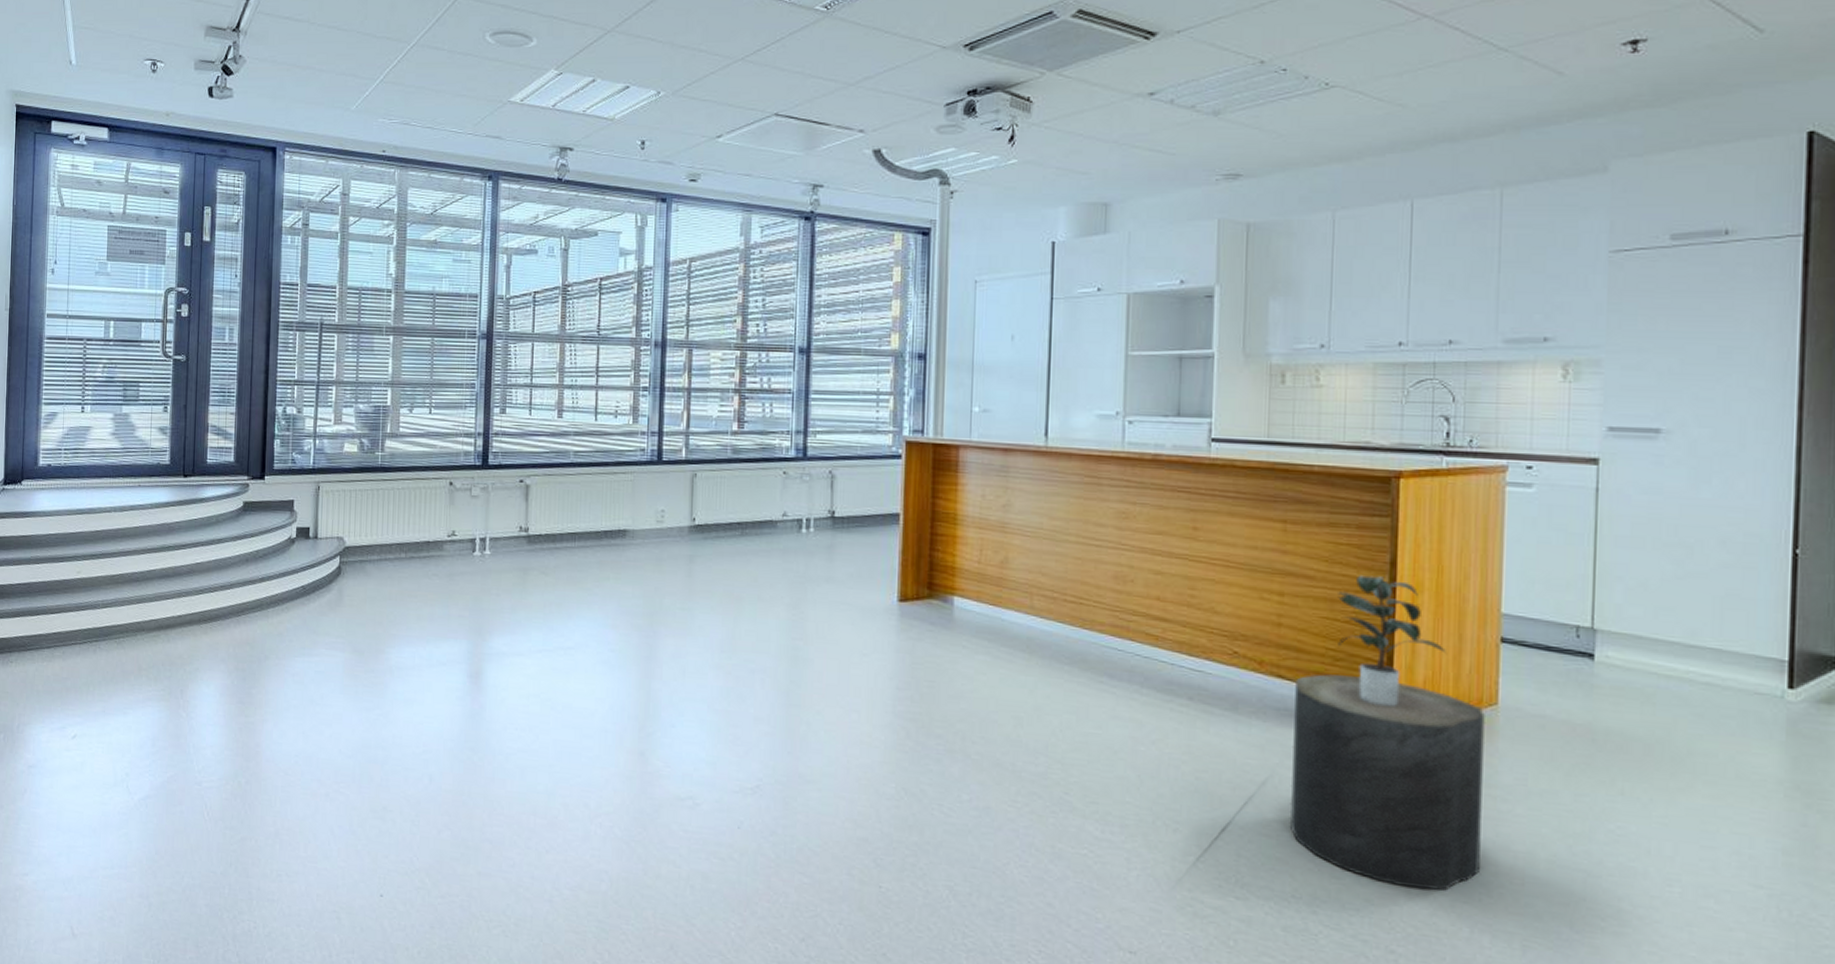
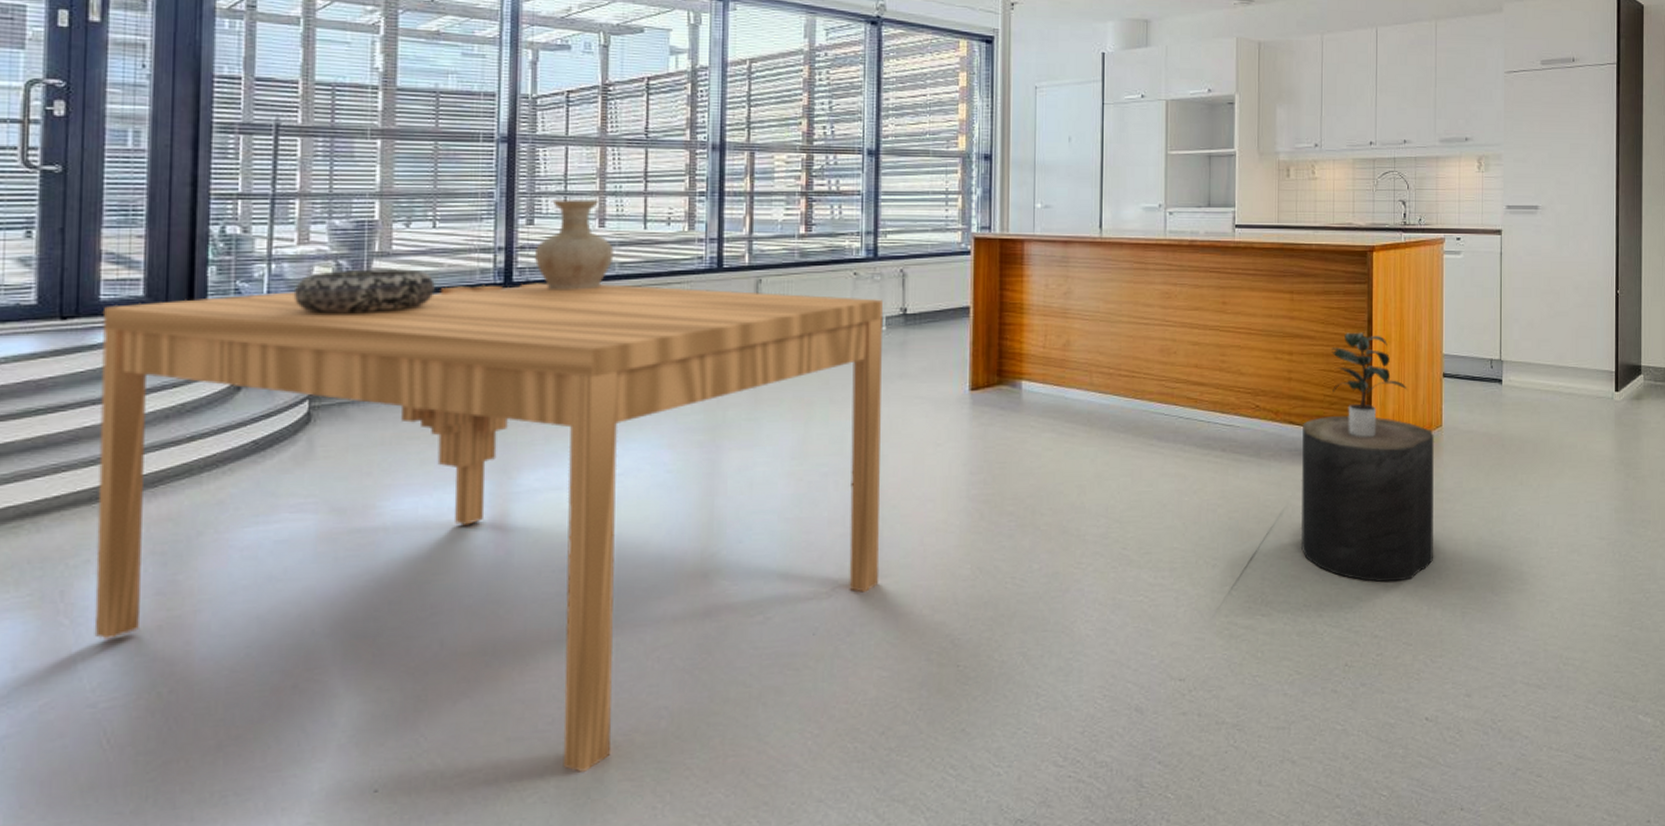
dining table: none [200,463,811,916] -> present [94,283,883,772]
decorative bowl: none [330,447,430,486] -> present [293,267,435,314]
vase: none [506,390,570,475] -> present [535,198,614,291]

